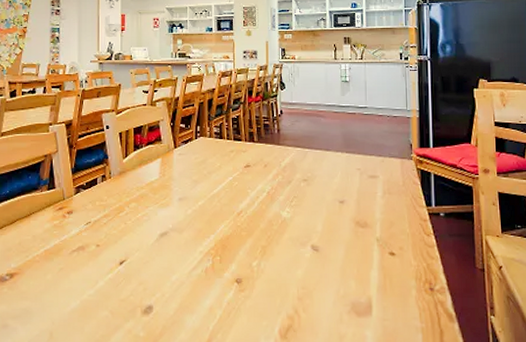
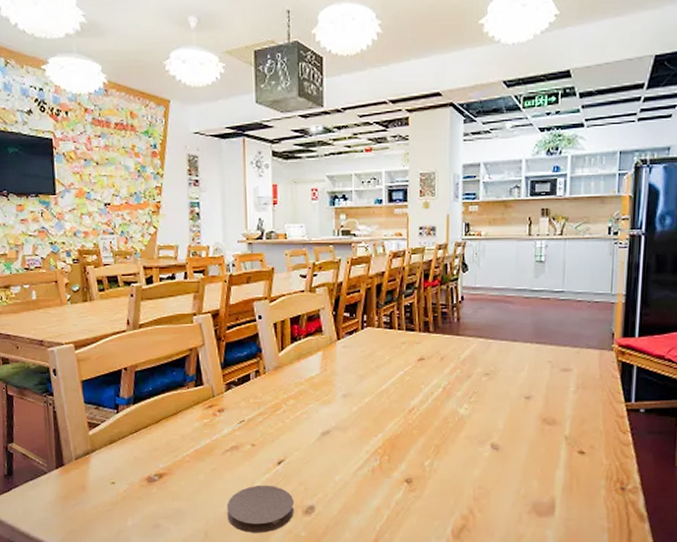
coaster: none [71,284,134,333] -> present [227,485,295,533]

